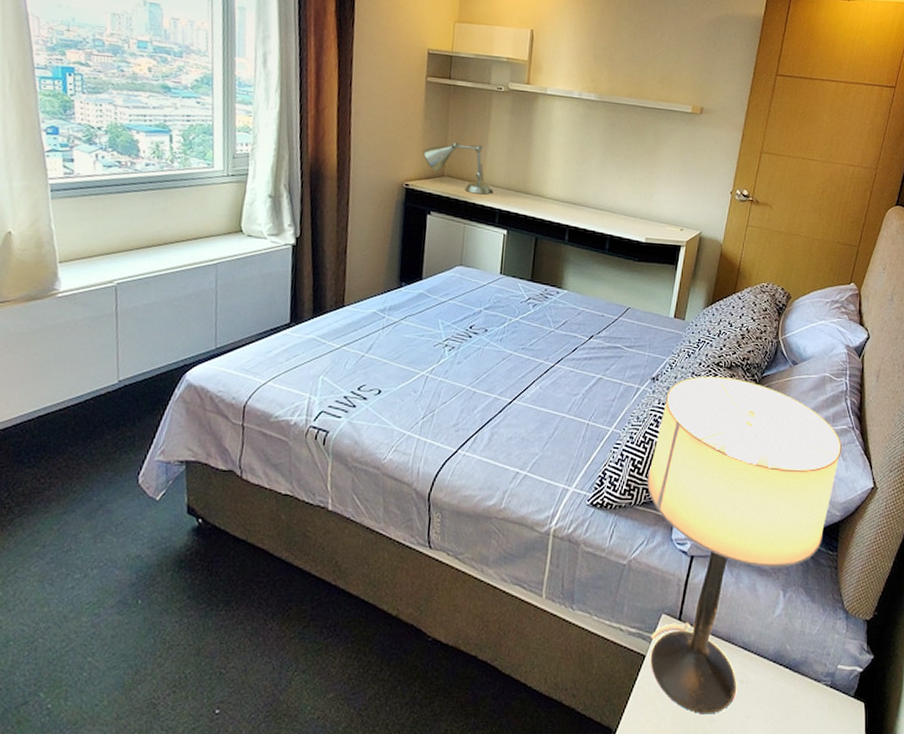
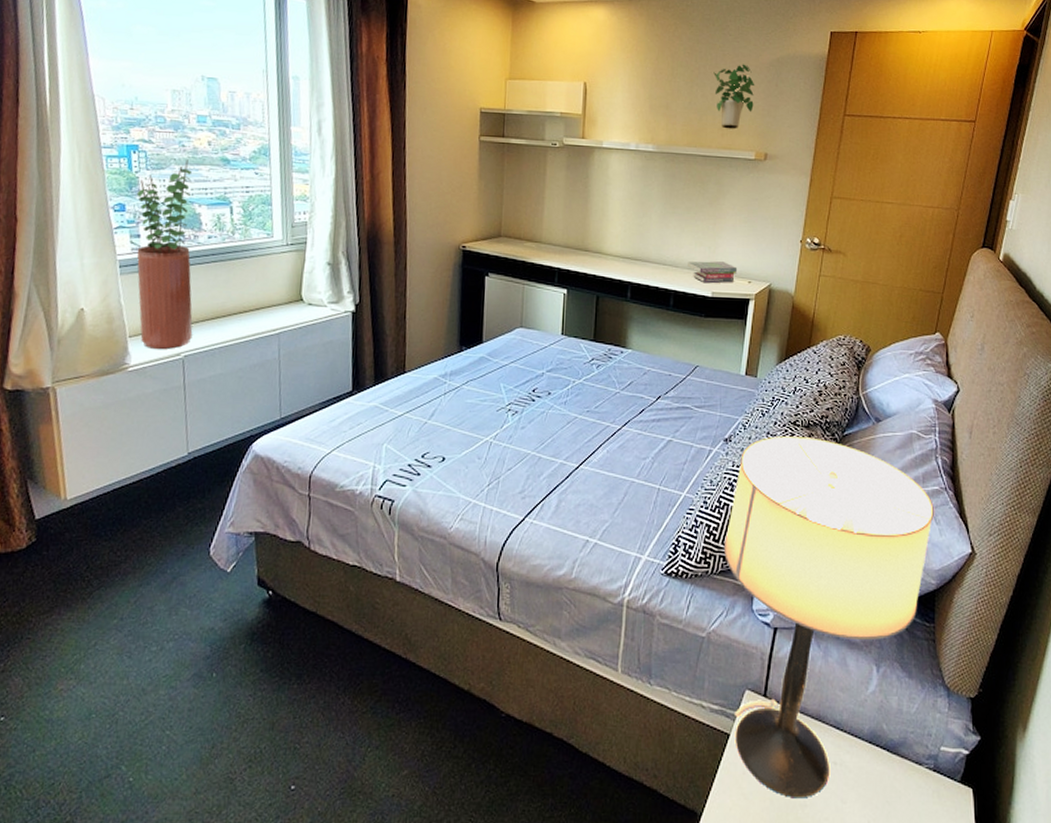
vase: none [69,84,130,276] -> present [136,159,193,349]
desk lamp: present [422,141,493,195] -> none [478,200,551,254]
books: none [624,208,671,230] -> present [688,261,738,284]
potted plant: none [656,21,695,83] -> present [713,64,755,129]

